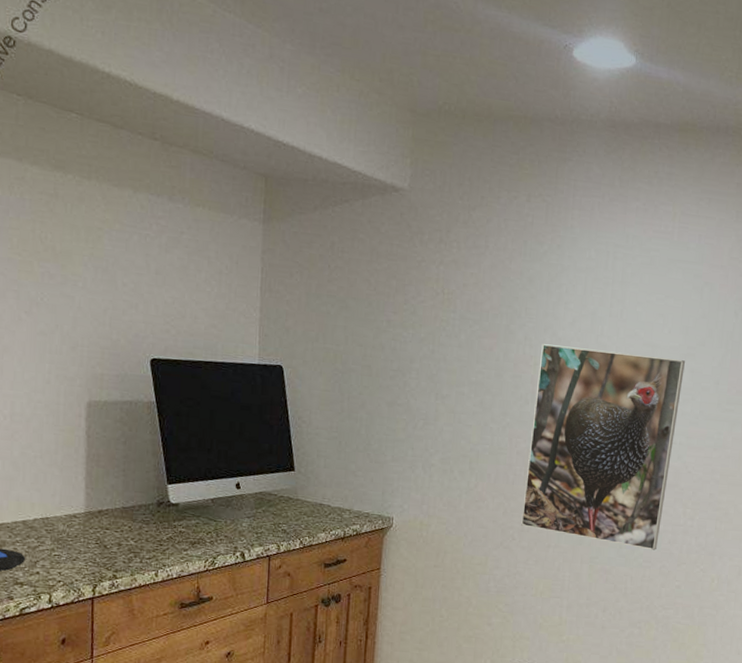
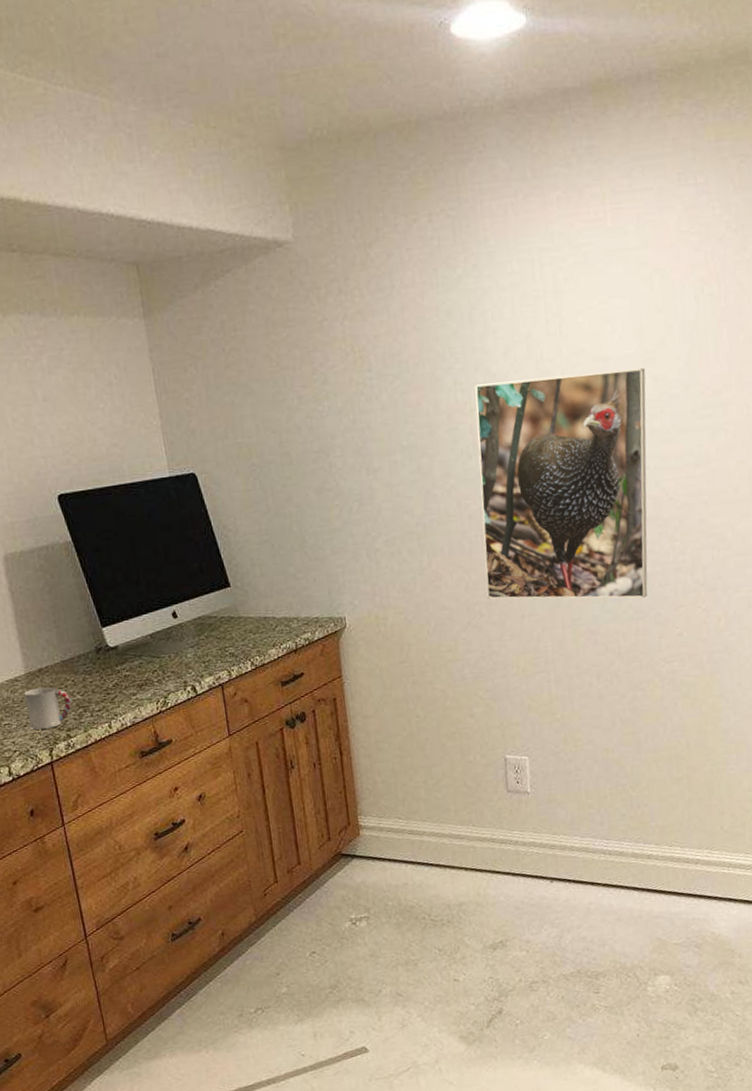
cup: none [79,527,124,566] -> present [24,686,72,730]

